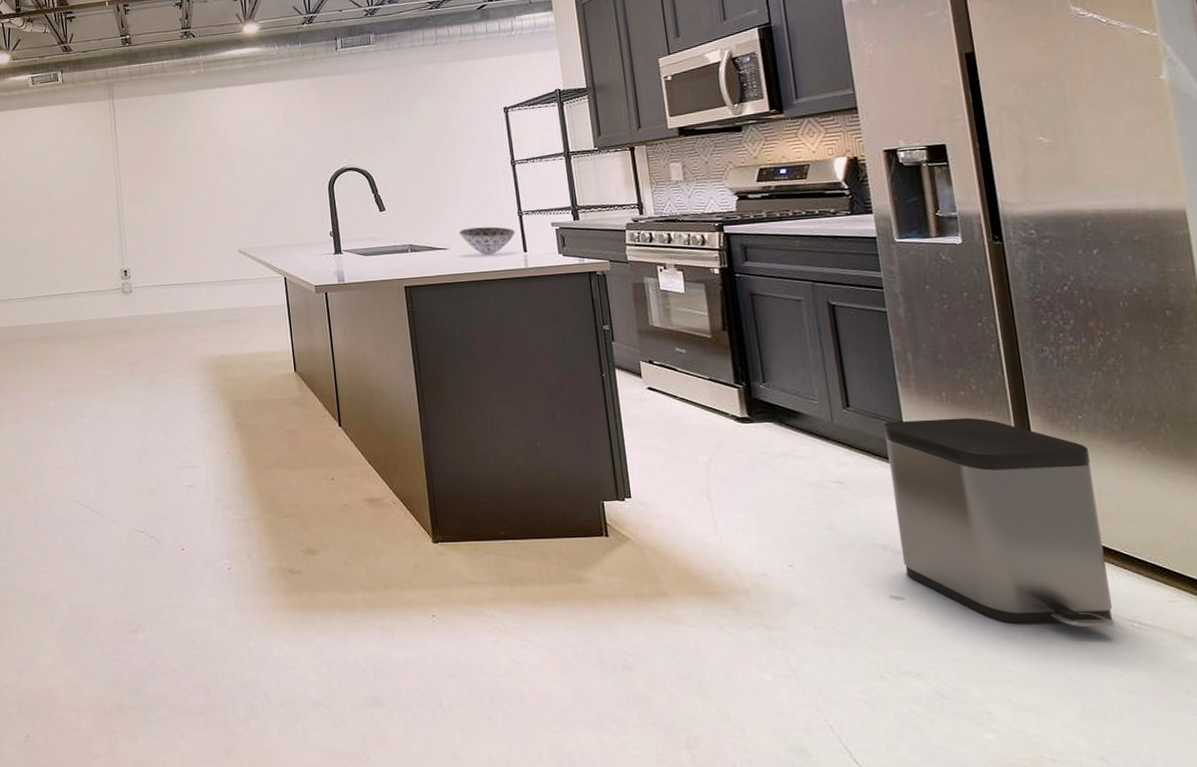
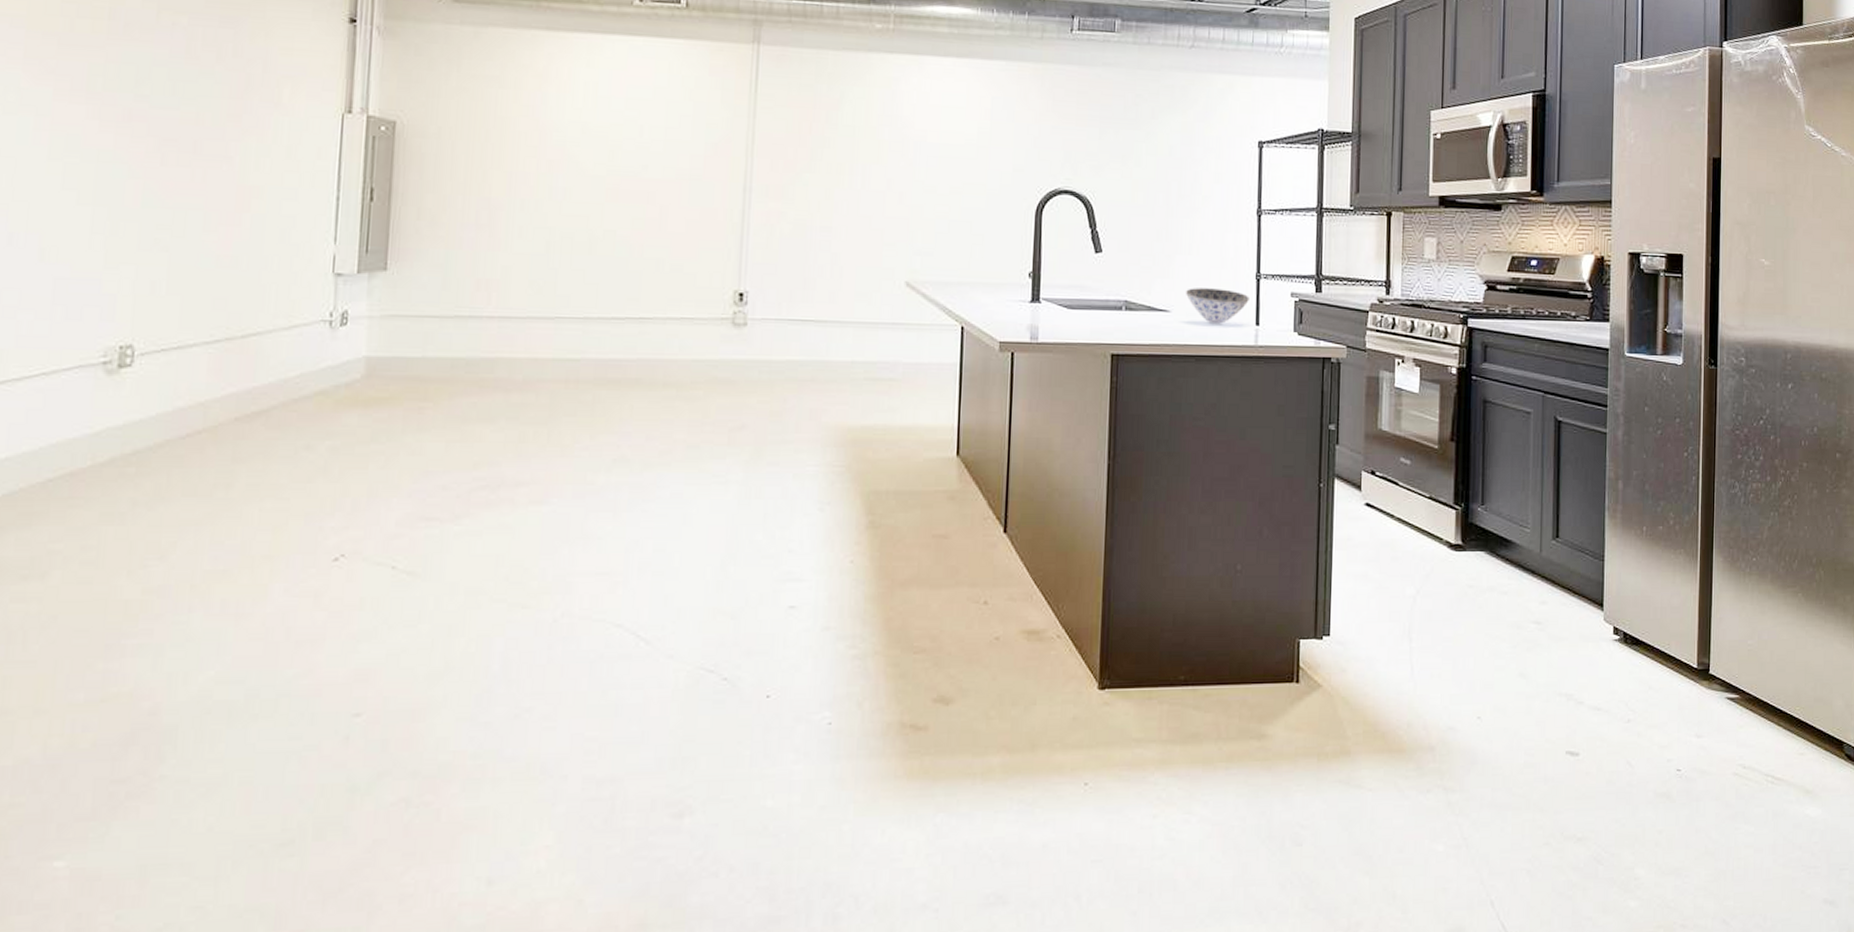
pedal bin: present [883,417,1114,627] -> none [1583,555,1757,782]

